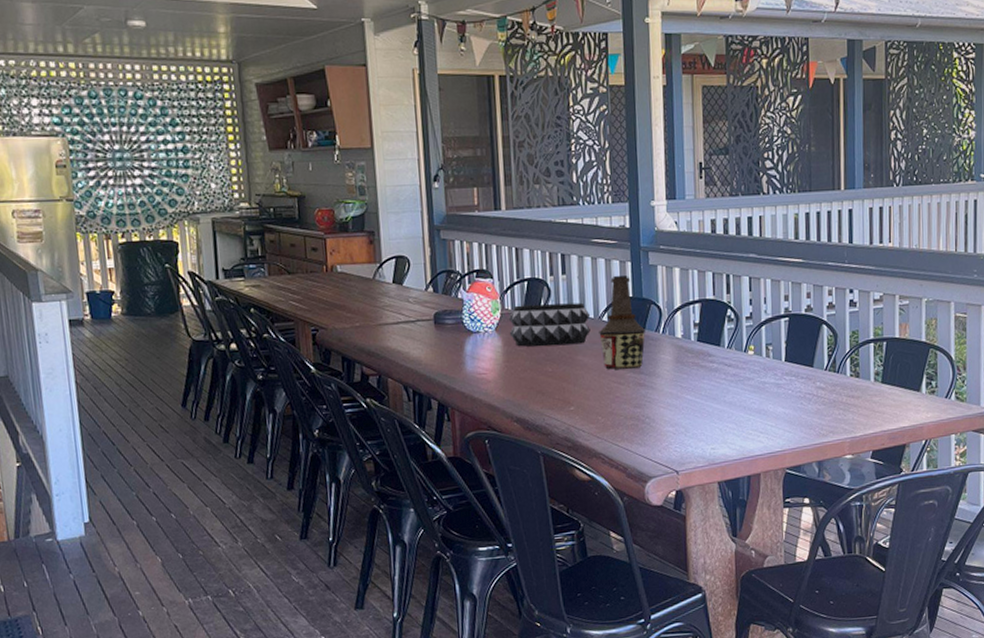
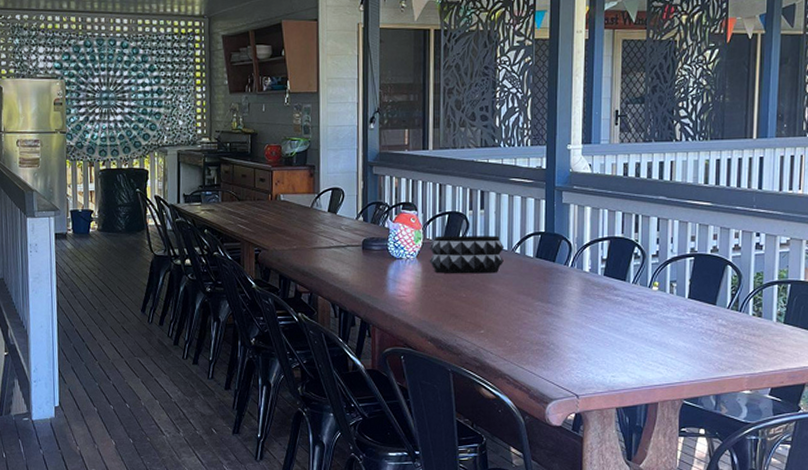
bottle: present [599,274,646,370] -> none [511,211,556,299]

